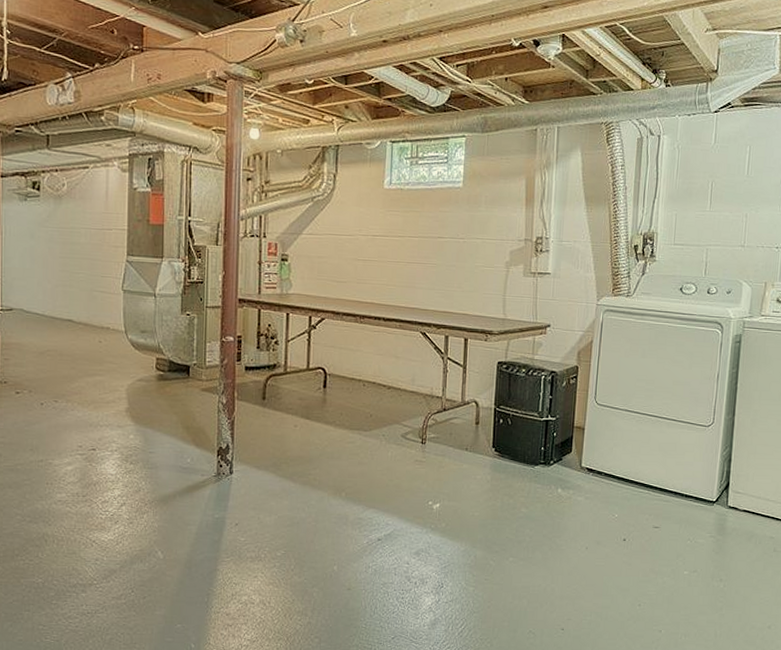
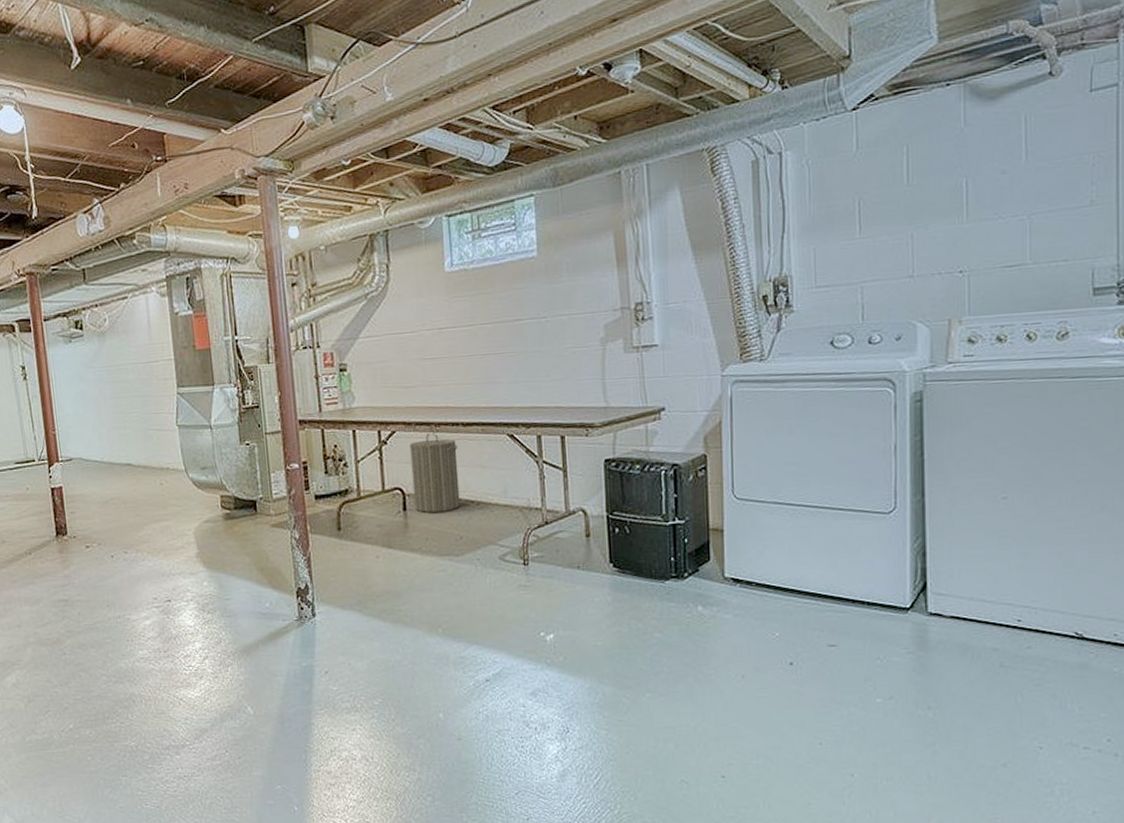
laundry hamper: none [333,323,378,392] -> present [410,432,461,513]

